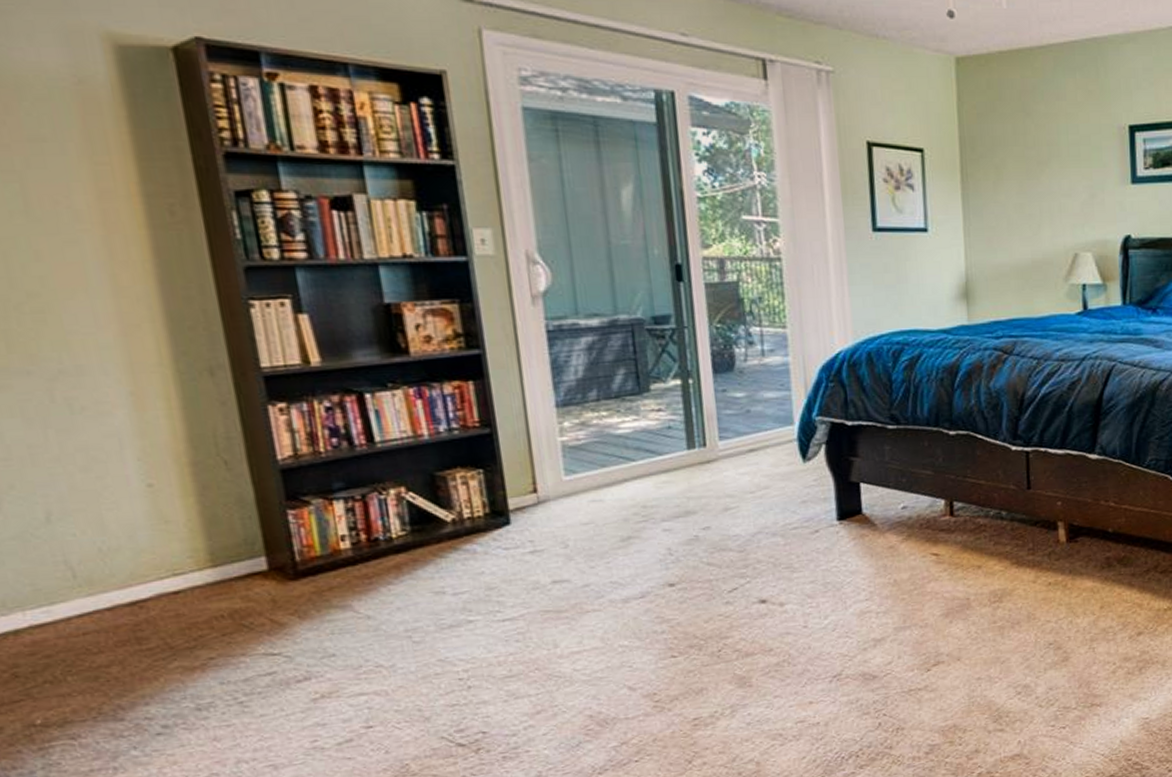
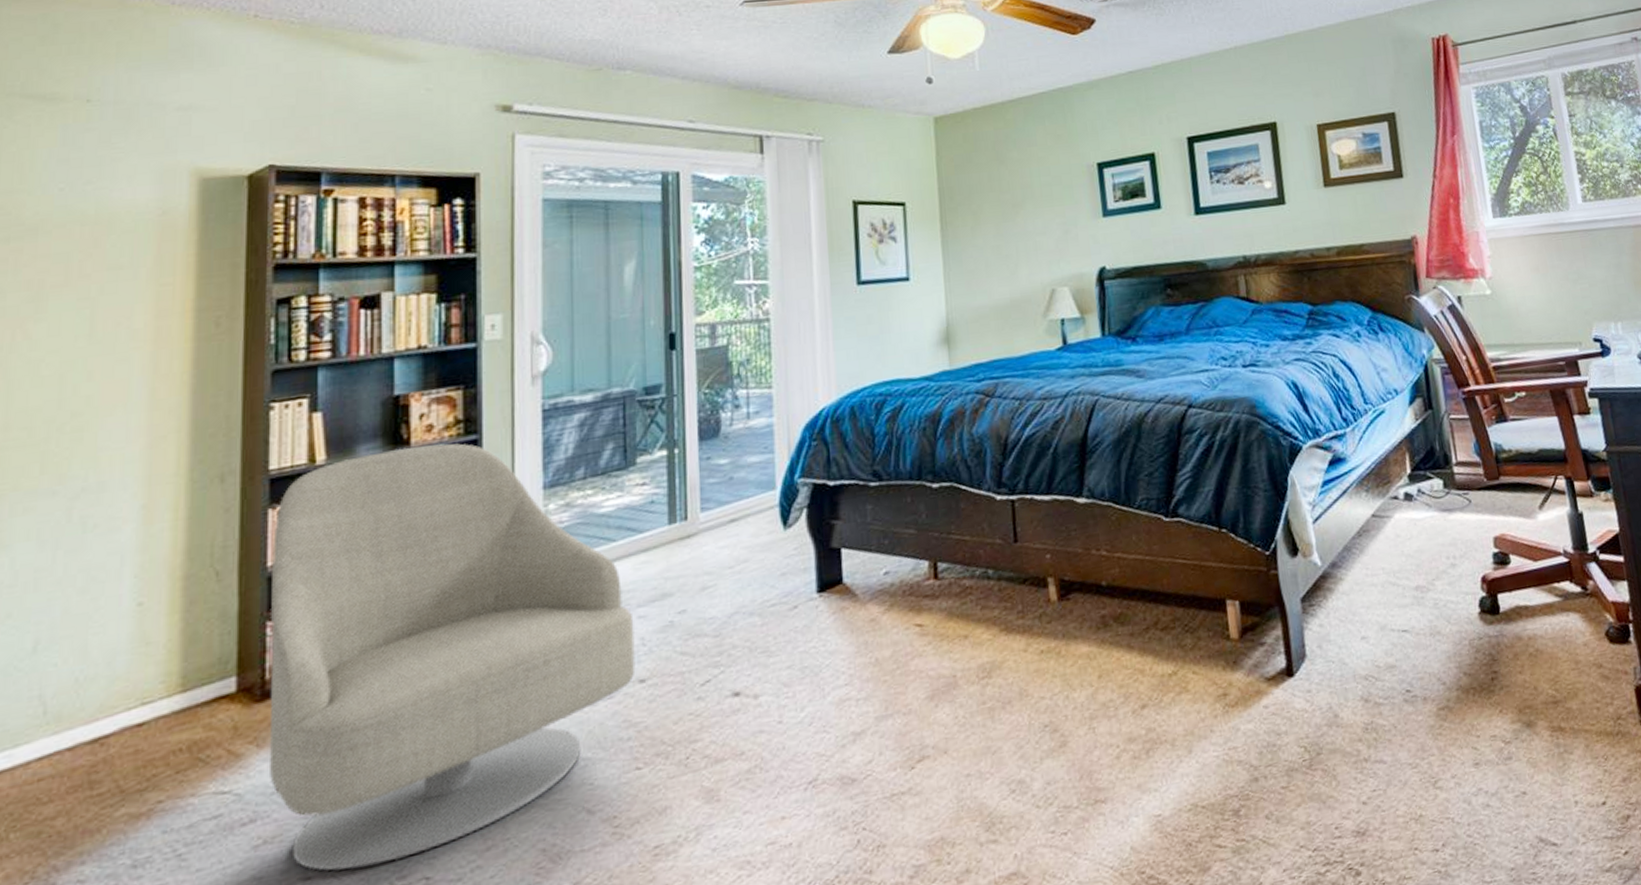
armchair: none [277,356,665,723] -> present [269,443,636,871]

